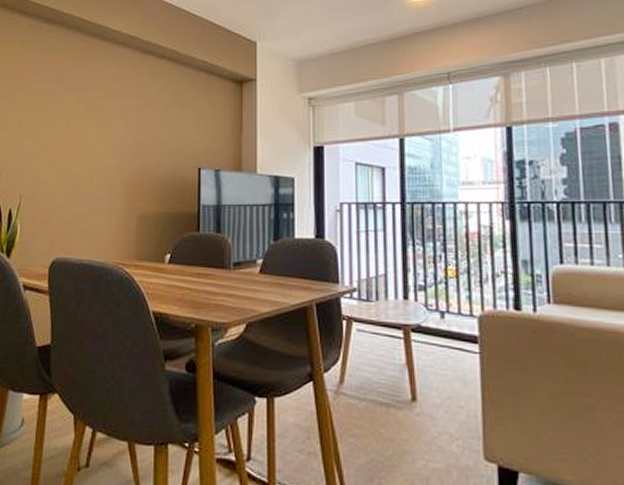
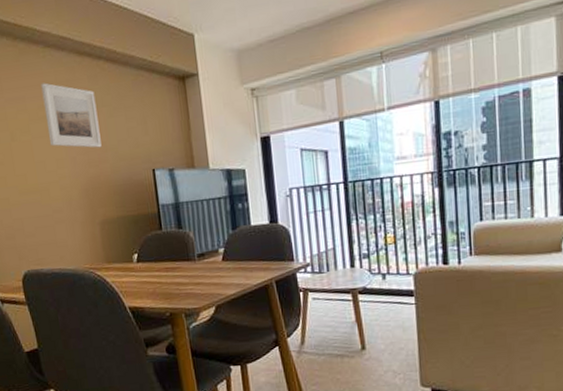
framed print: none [101,76,153,142] -> present [41,83,102,148]

